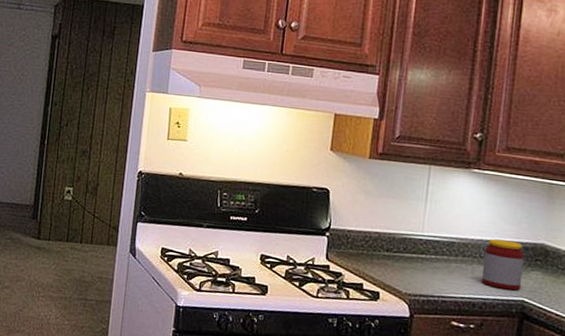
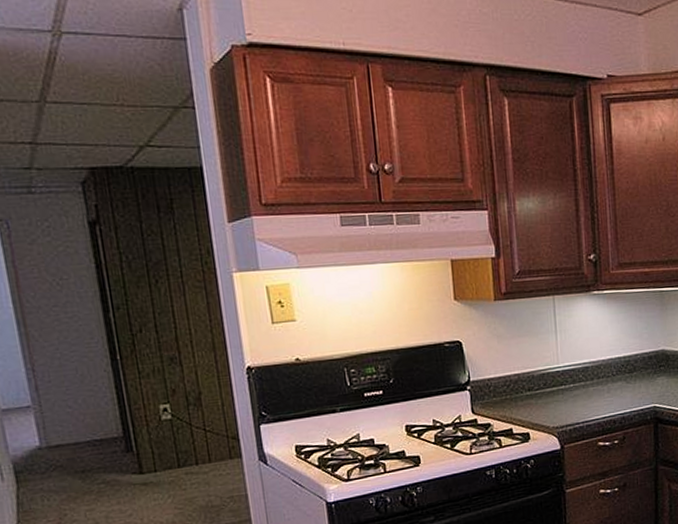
jar: present [481,238,525,291] -> none [616,353,652,401]

